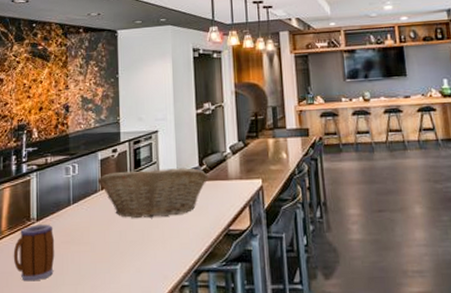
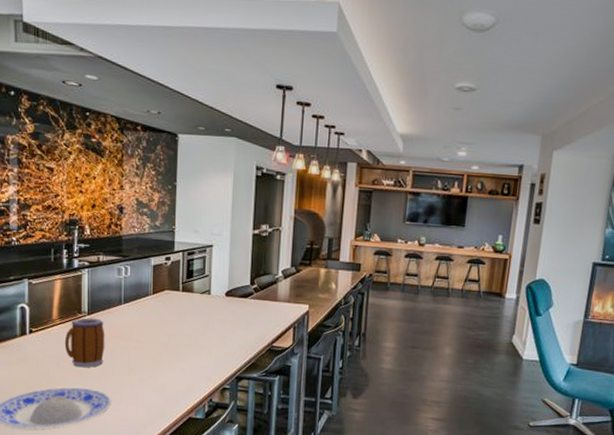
fruit basket: present [97,168,209,218] -> none [149,279,258,327]

